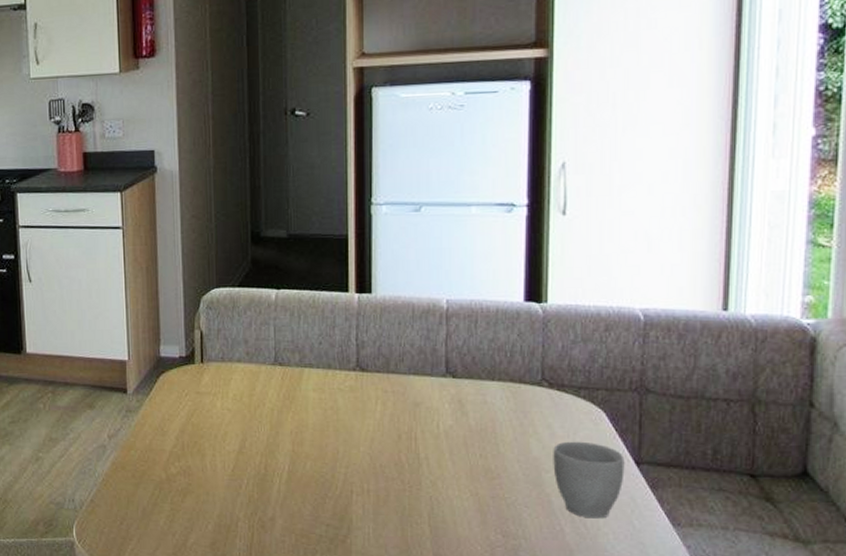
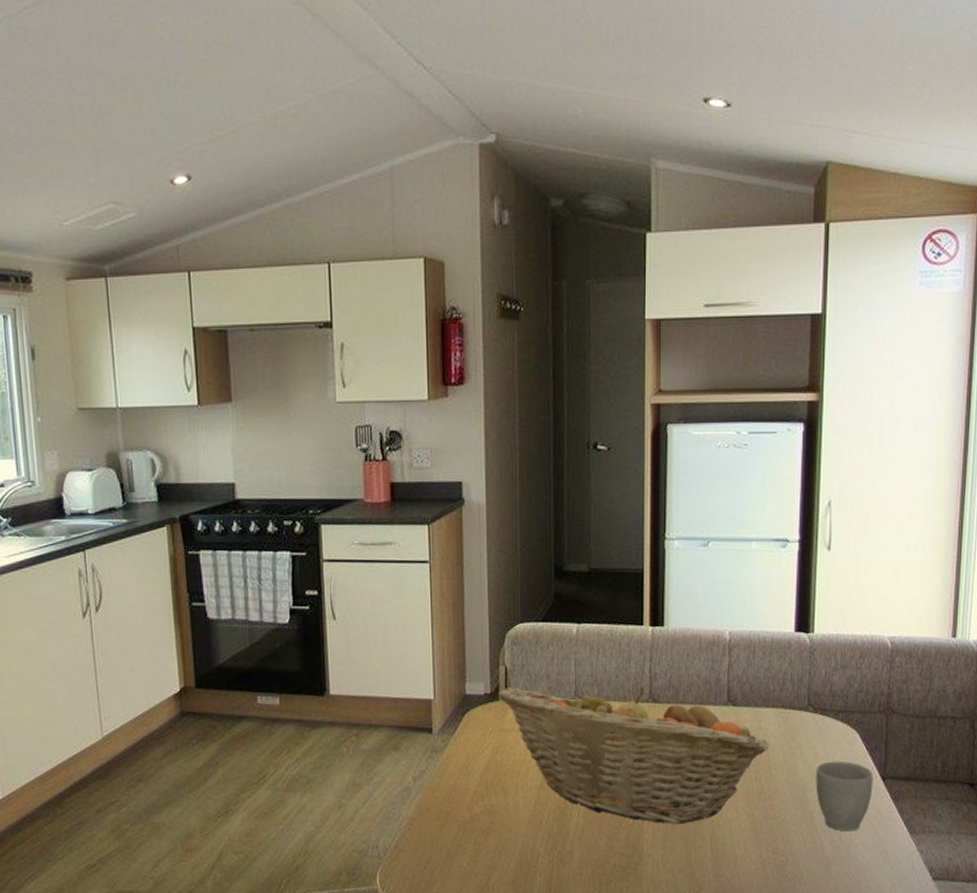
fruit basket: none [194,351,497,499] -> present [499,687,770,825]

